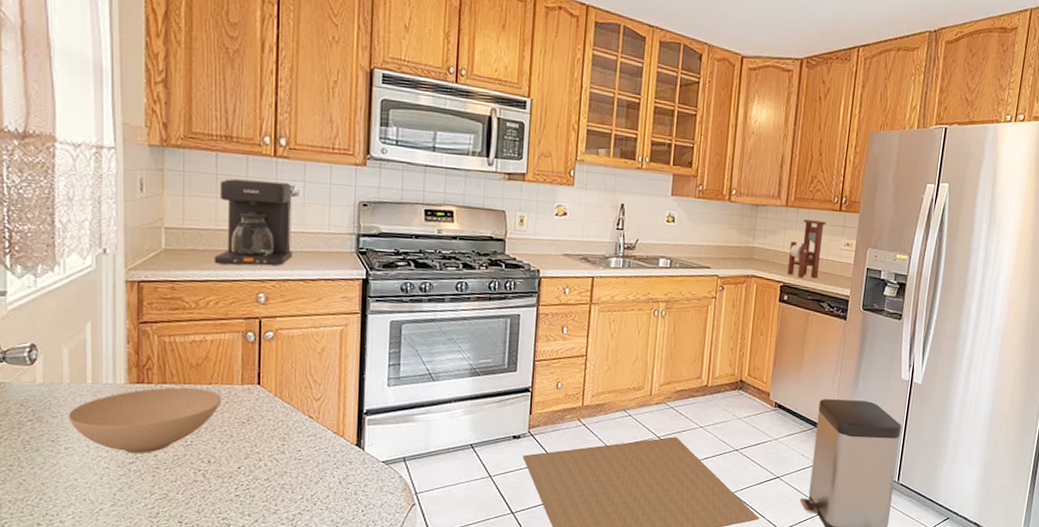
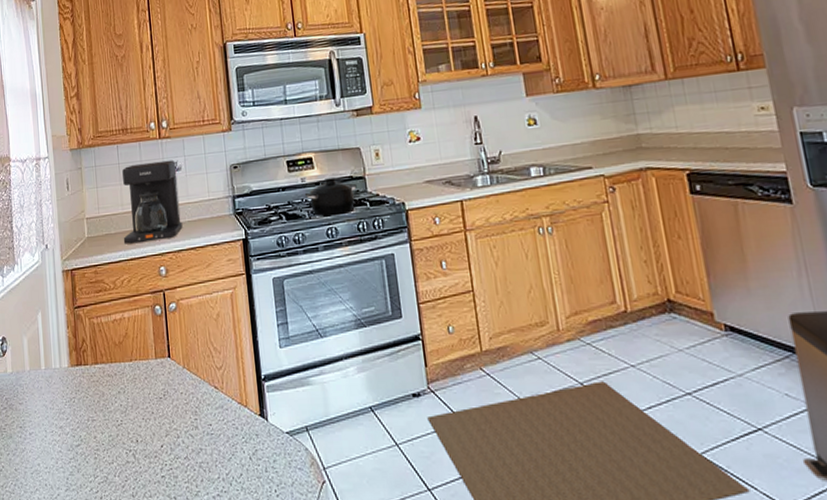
bowl: present [69,387,222,453] -> none [30,366,142,435]
saucepan: none [438,234,495,272] -> present [304,178,357,217]
paper towel holder: present [786,219,826,279] -> none [683,87,733,161]

